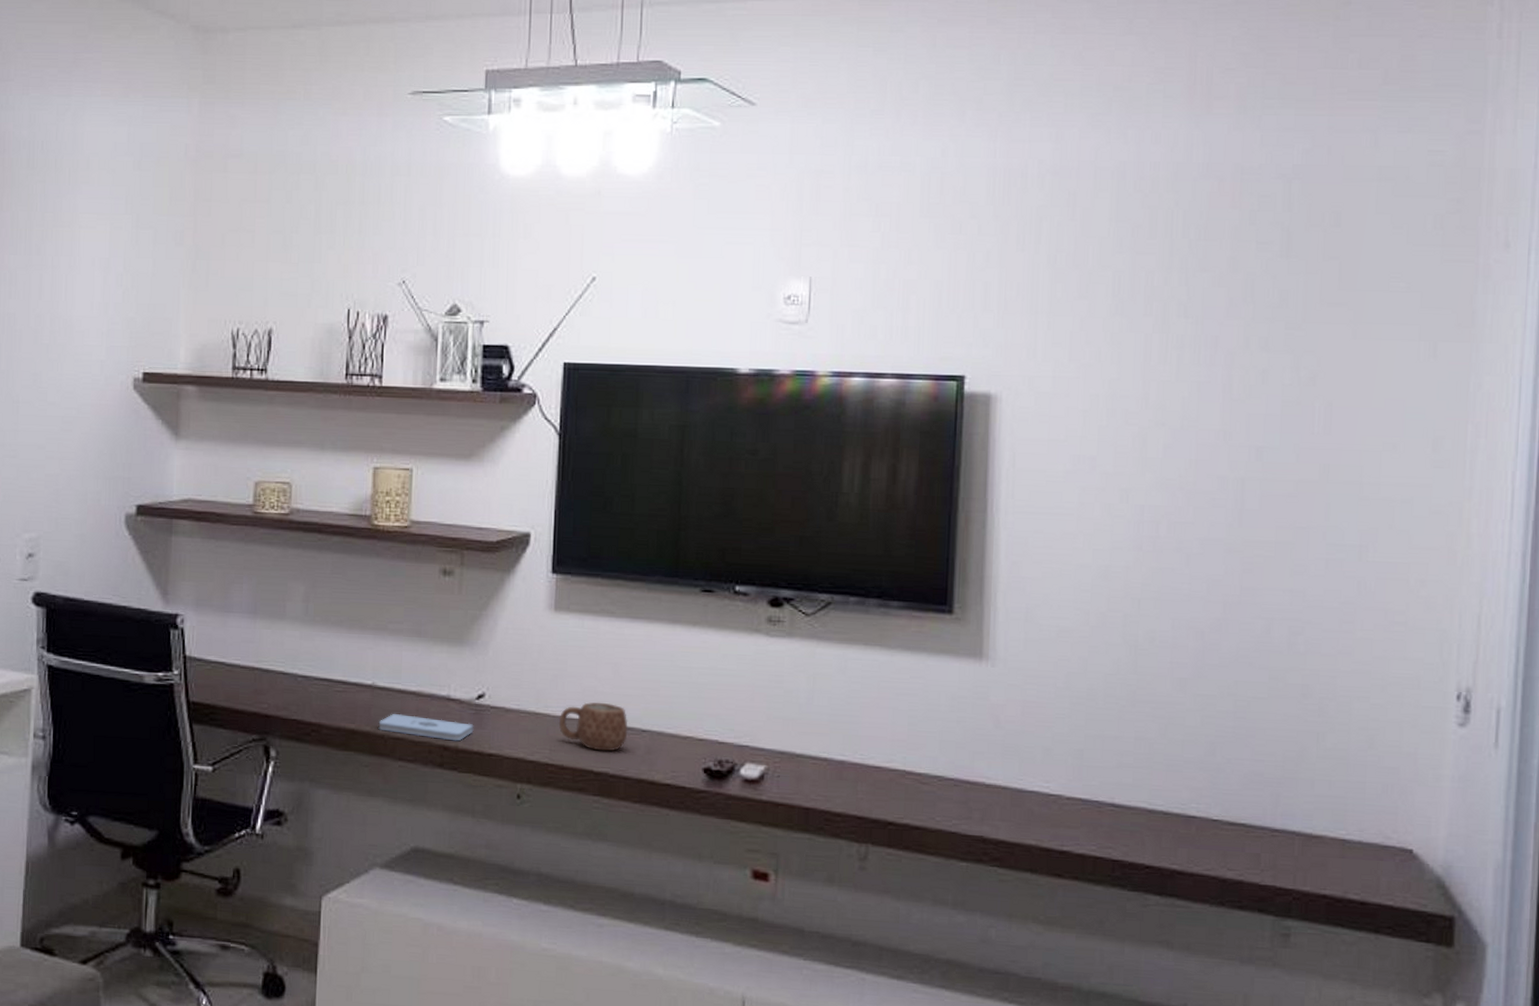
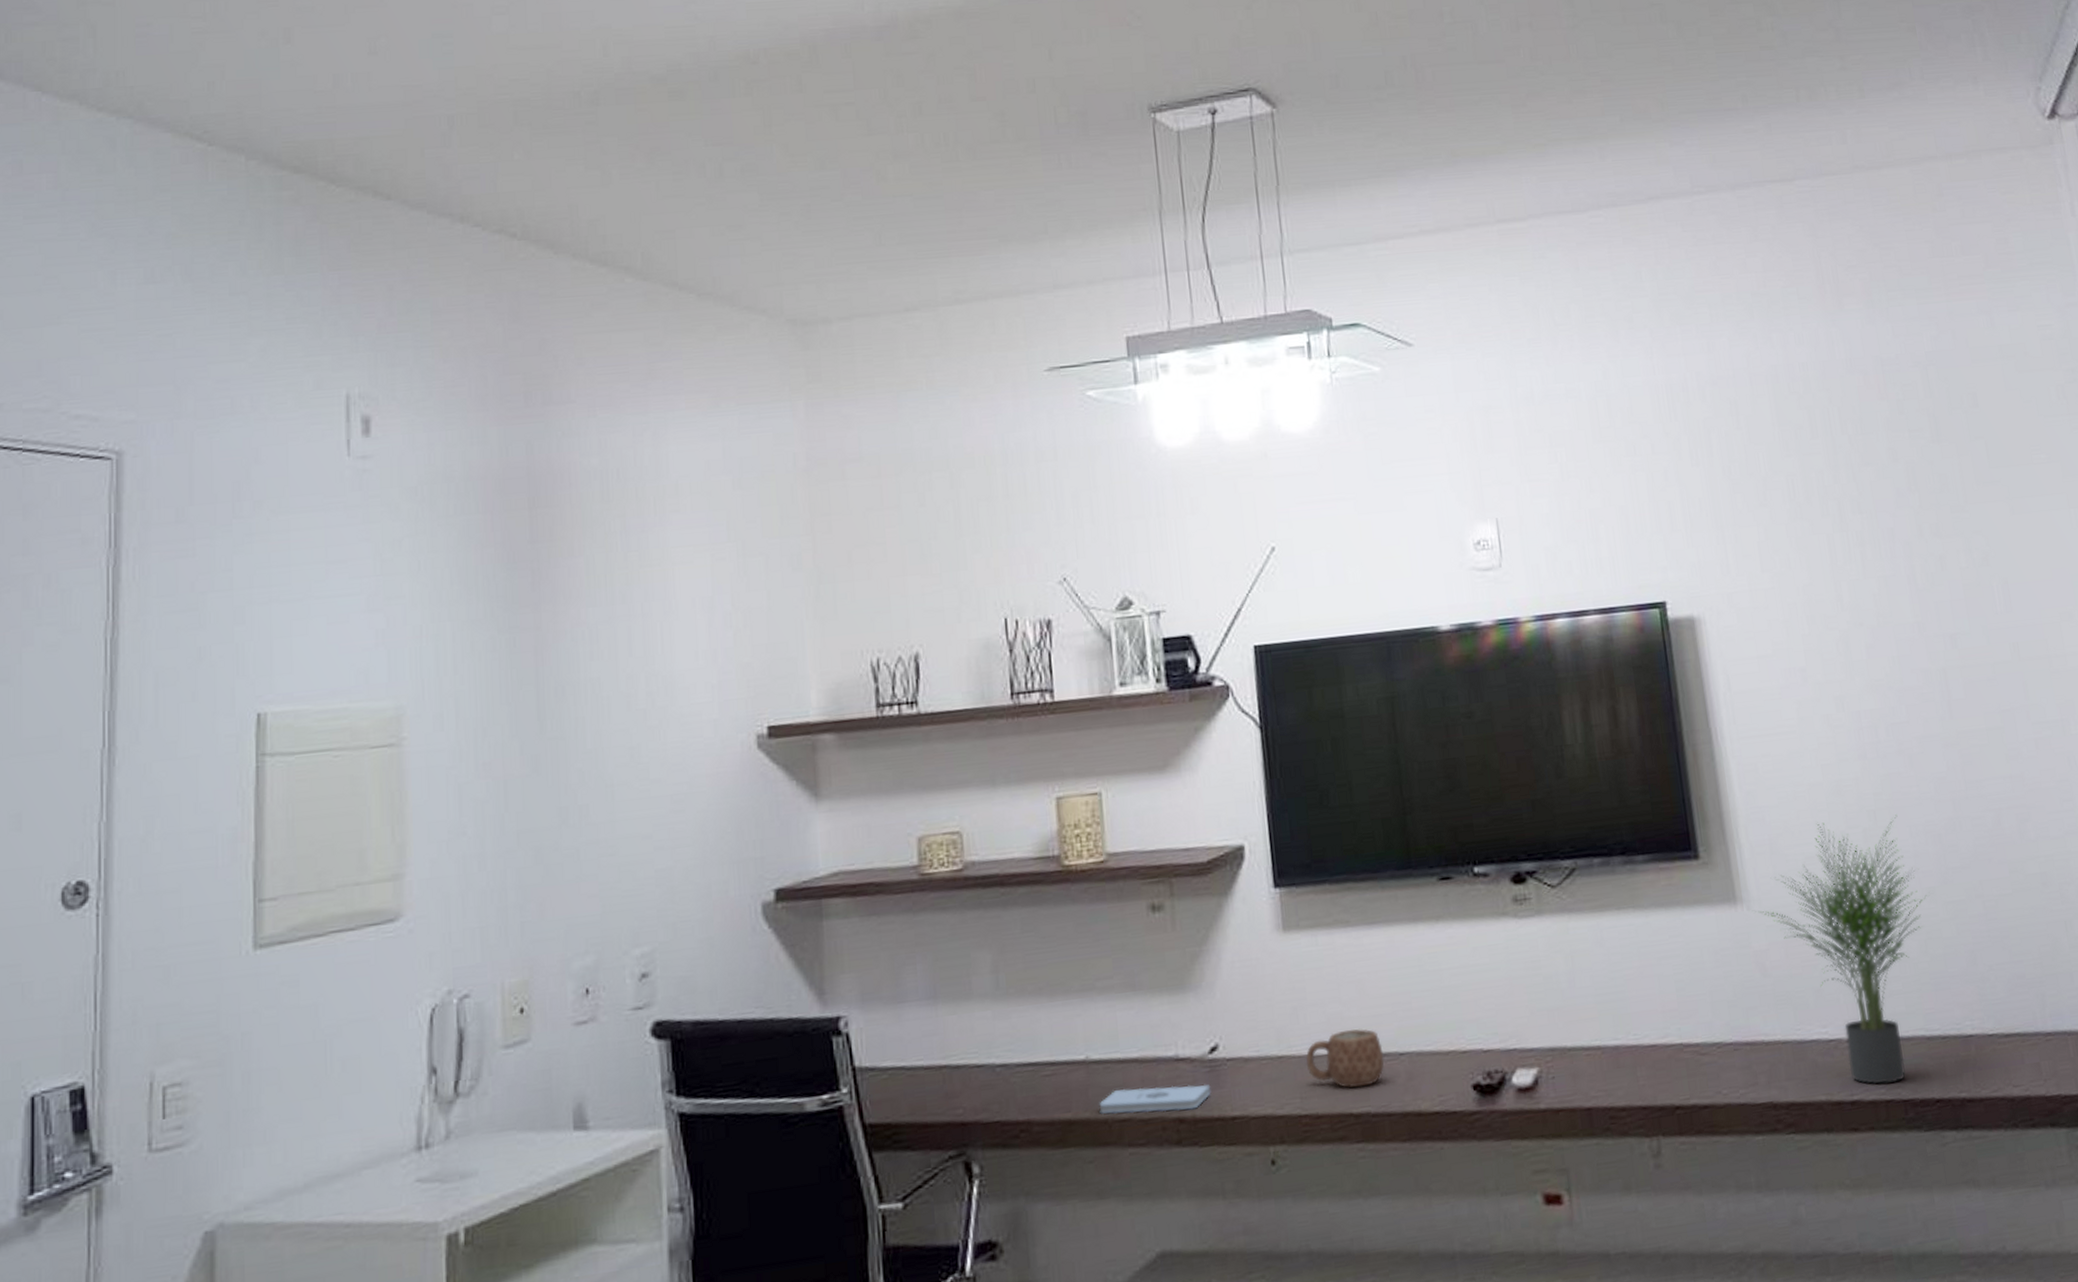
potted plant: none [996,601,1178,844] -> present [1751,814,1928,1085]

